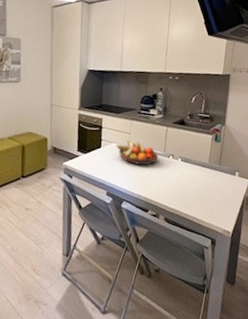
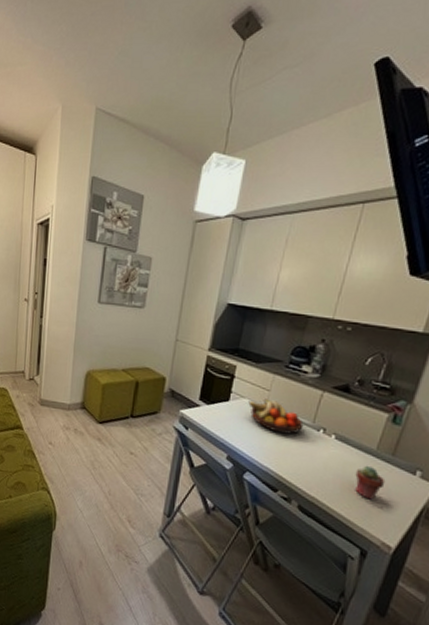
potted succulent: none [198,176,218,201] -> present [355,465,386,500]

